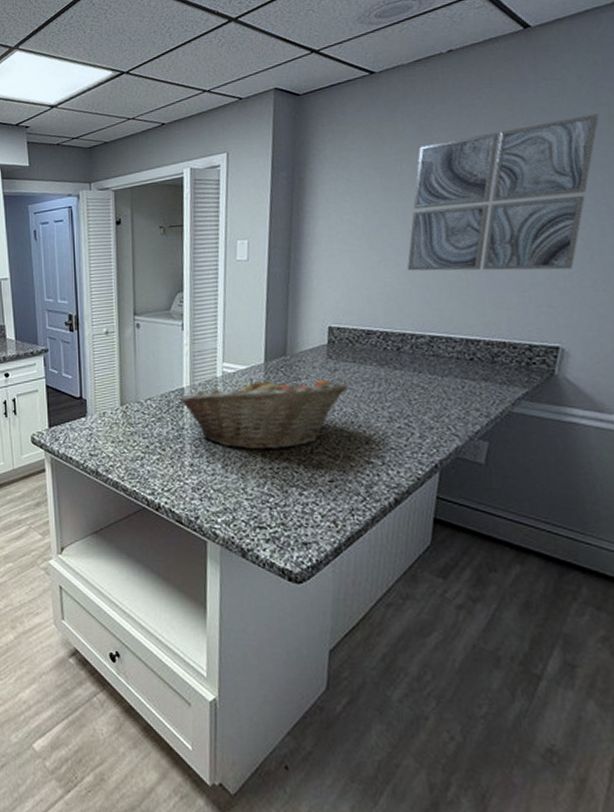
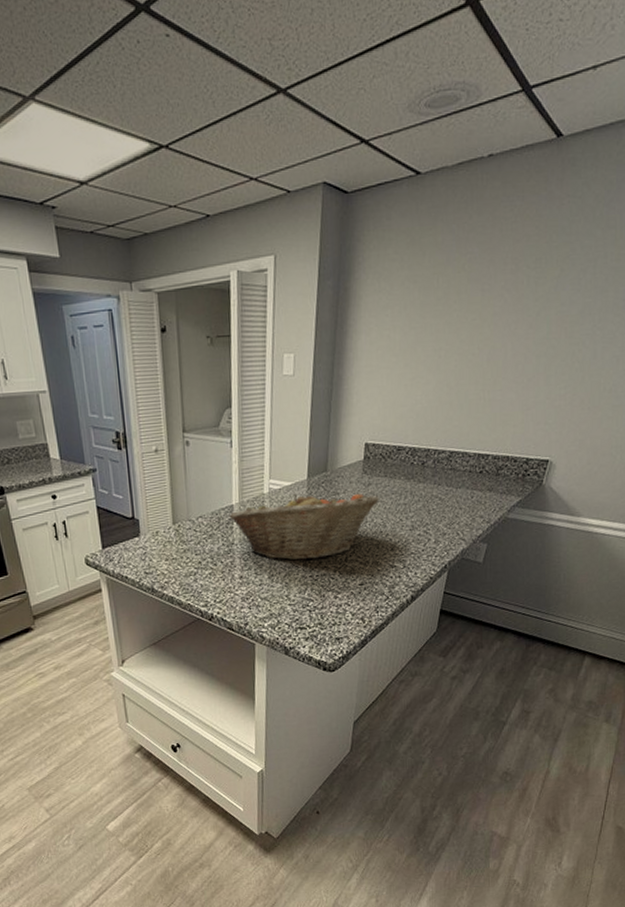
wall art: present [407,114,599,271] -> none [435,237,606,390]

